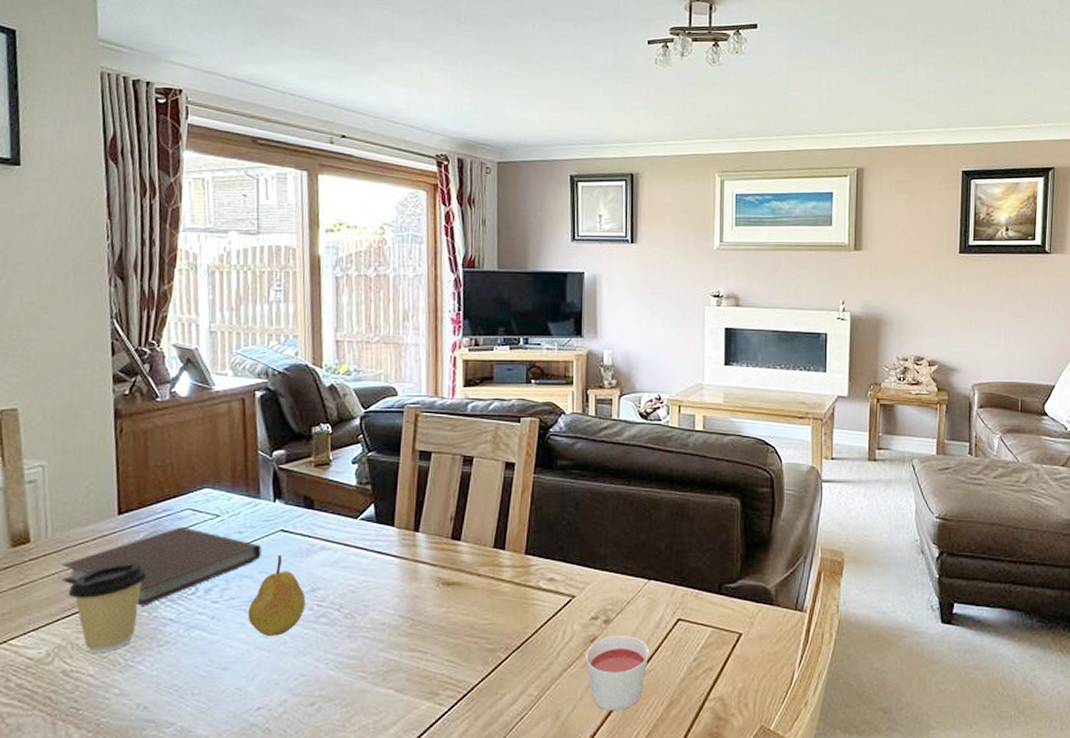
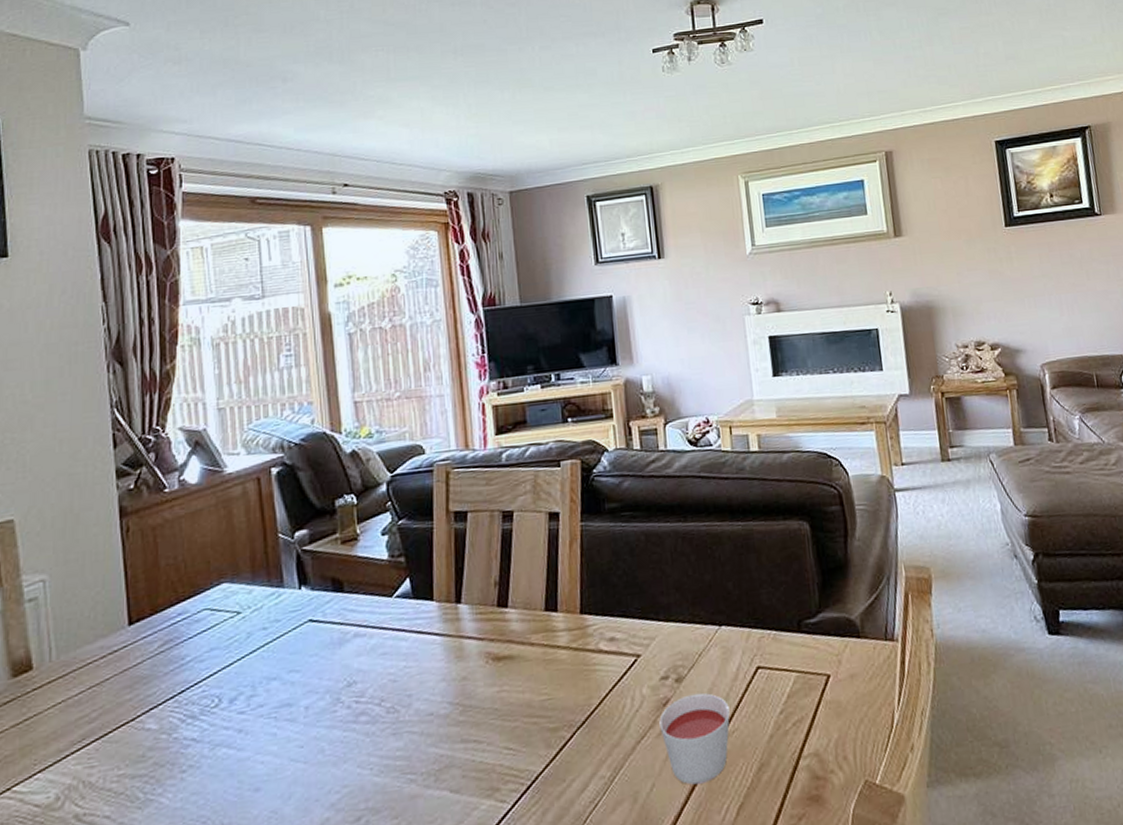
notebook: present [61,527,262,606] -> none [68,630,289,728]
coffee cup: present [69,562,148,654] -> none [78,677,165,791]
fruit: present [247,555,306,636] -> none [278,649,342,745]

